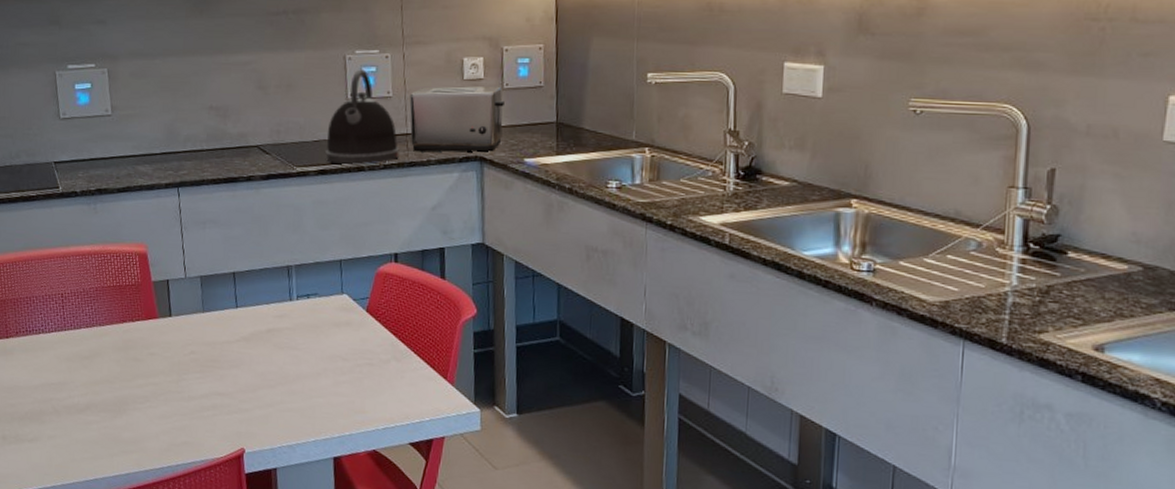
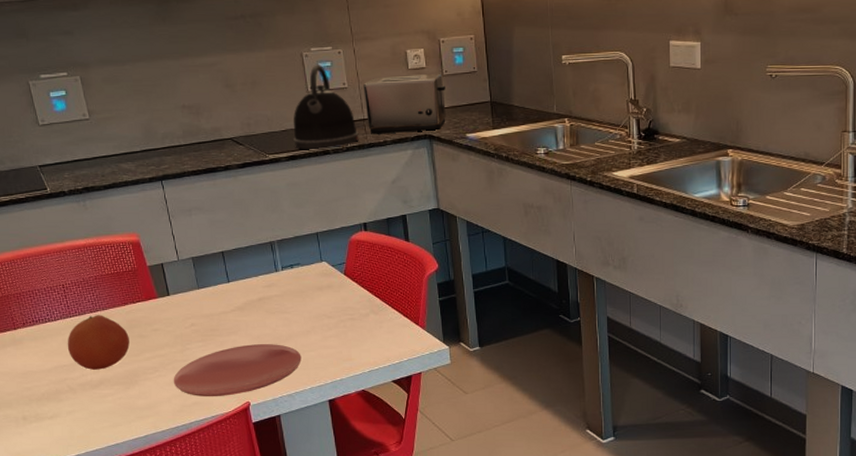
fruit: none [57,330,123,393] -> present [67,315,130,370]
plate: none [164,381,308,439] -> present [173,344,302,397]

